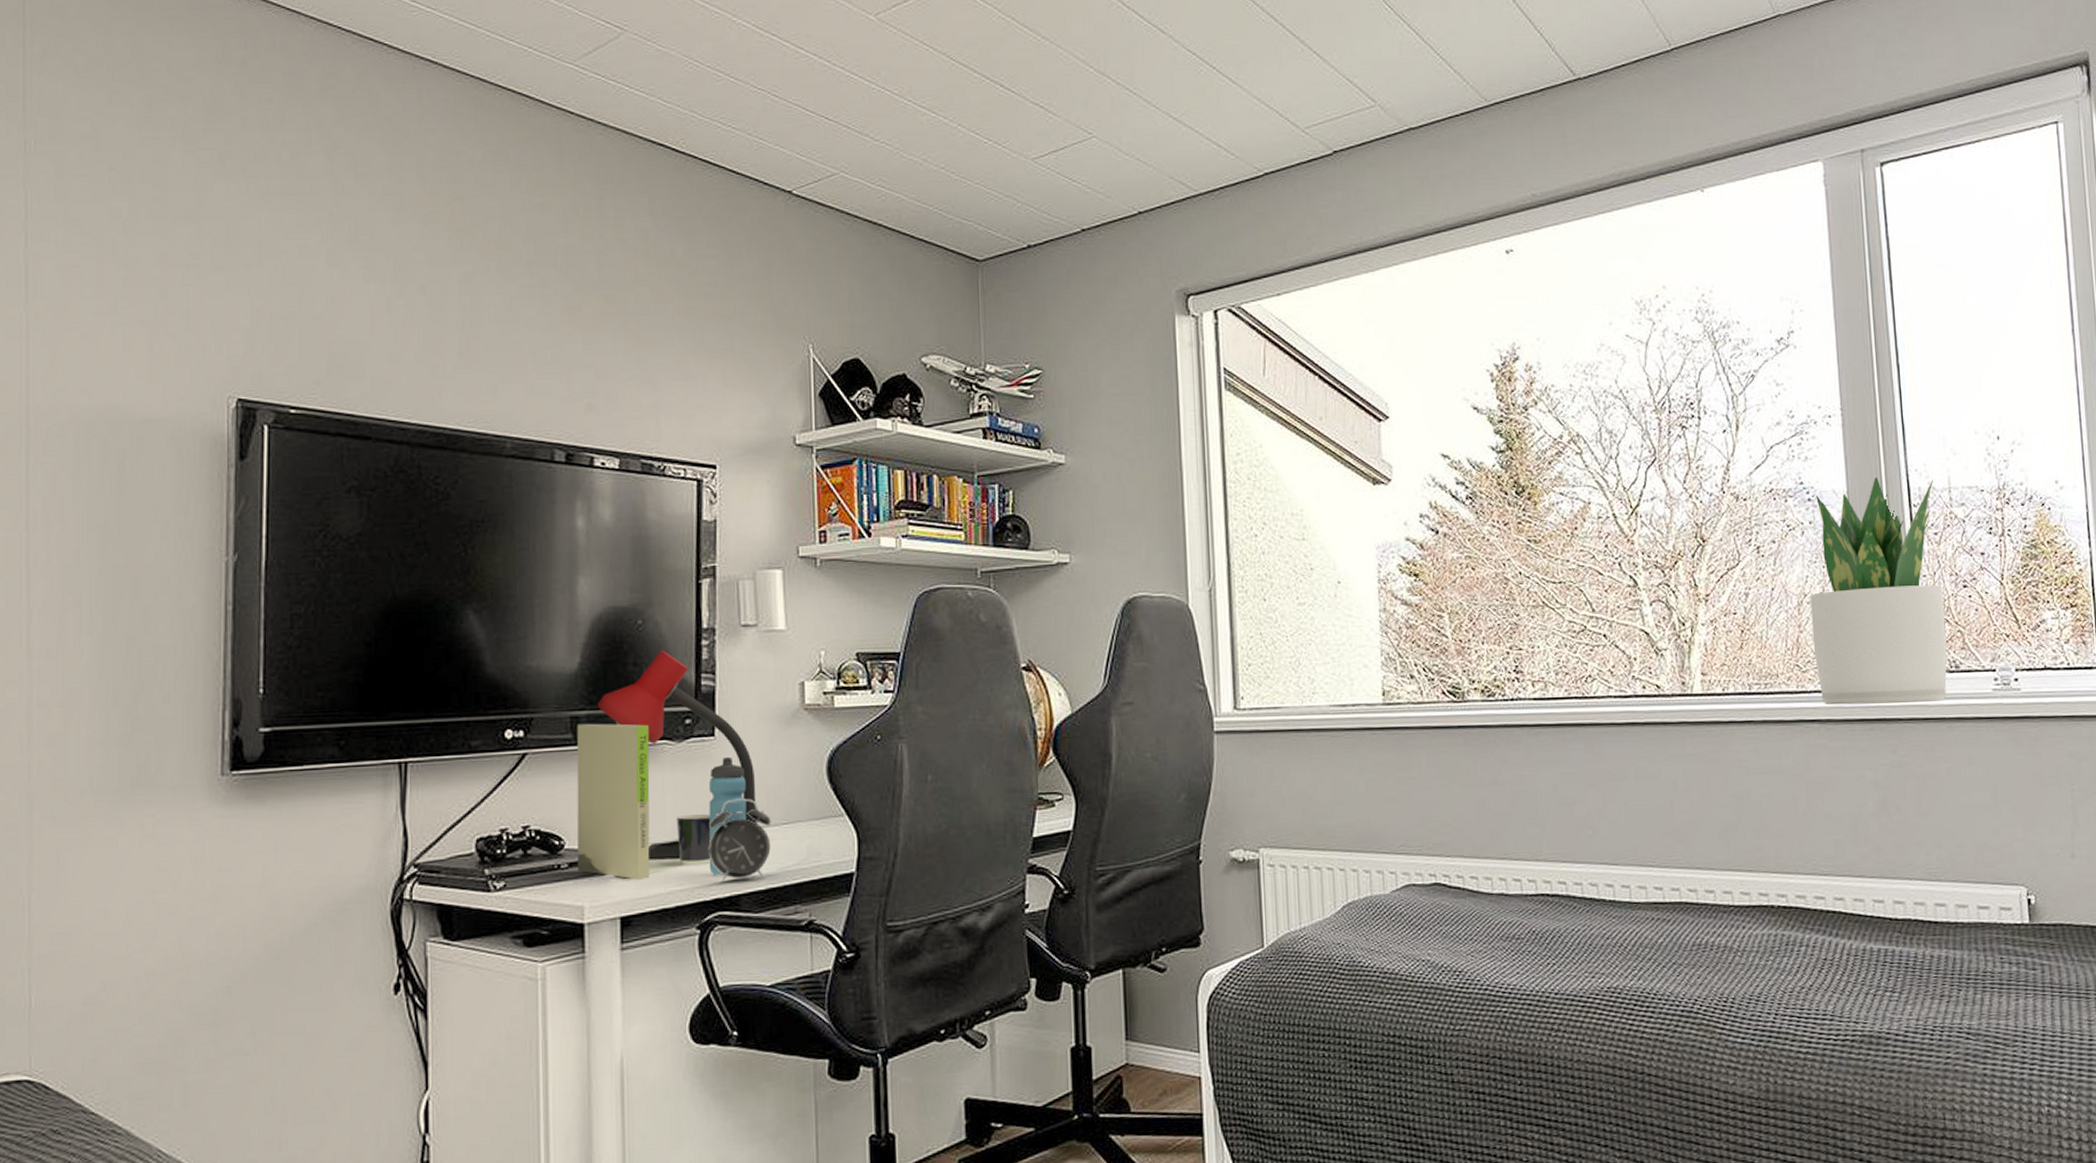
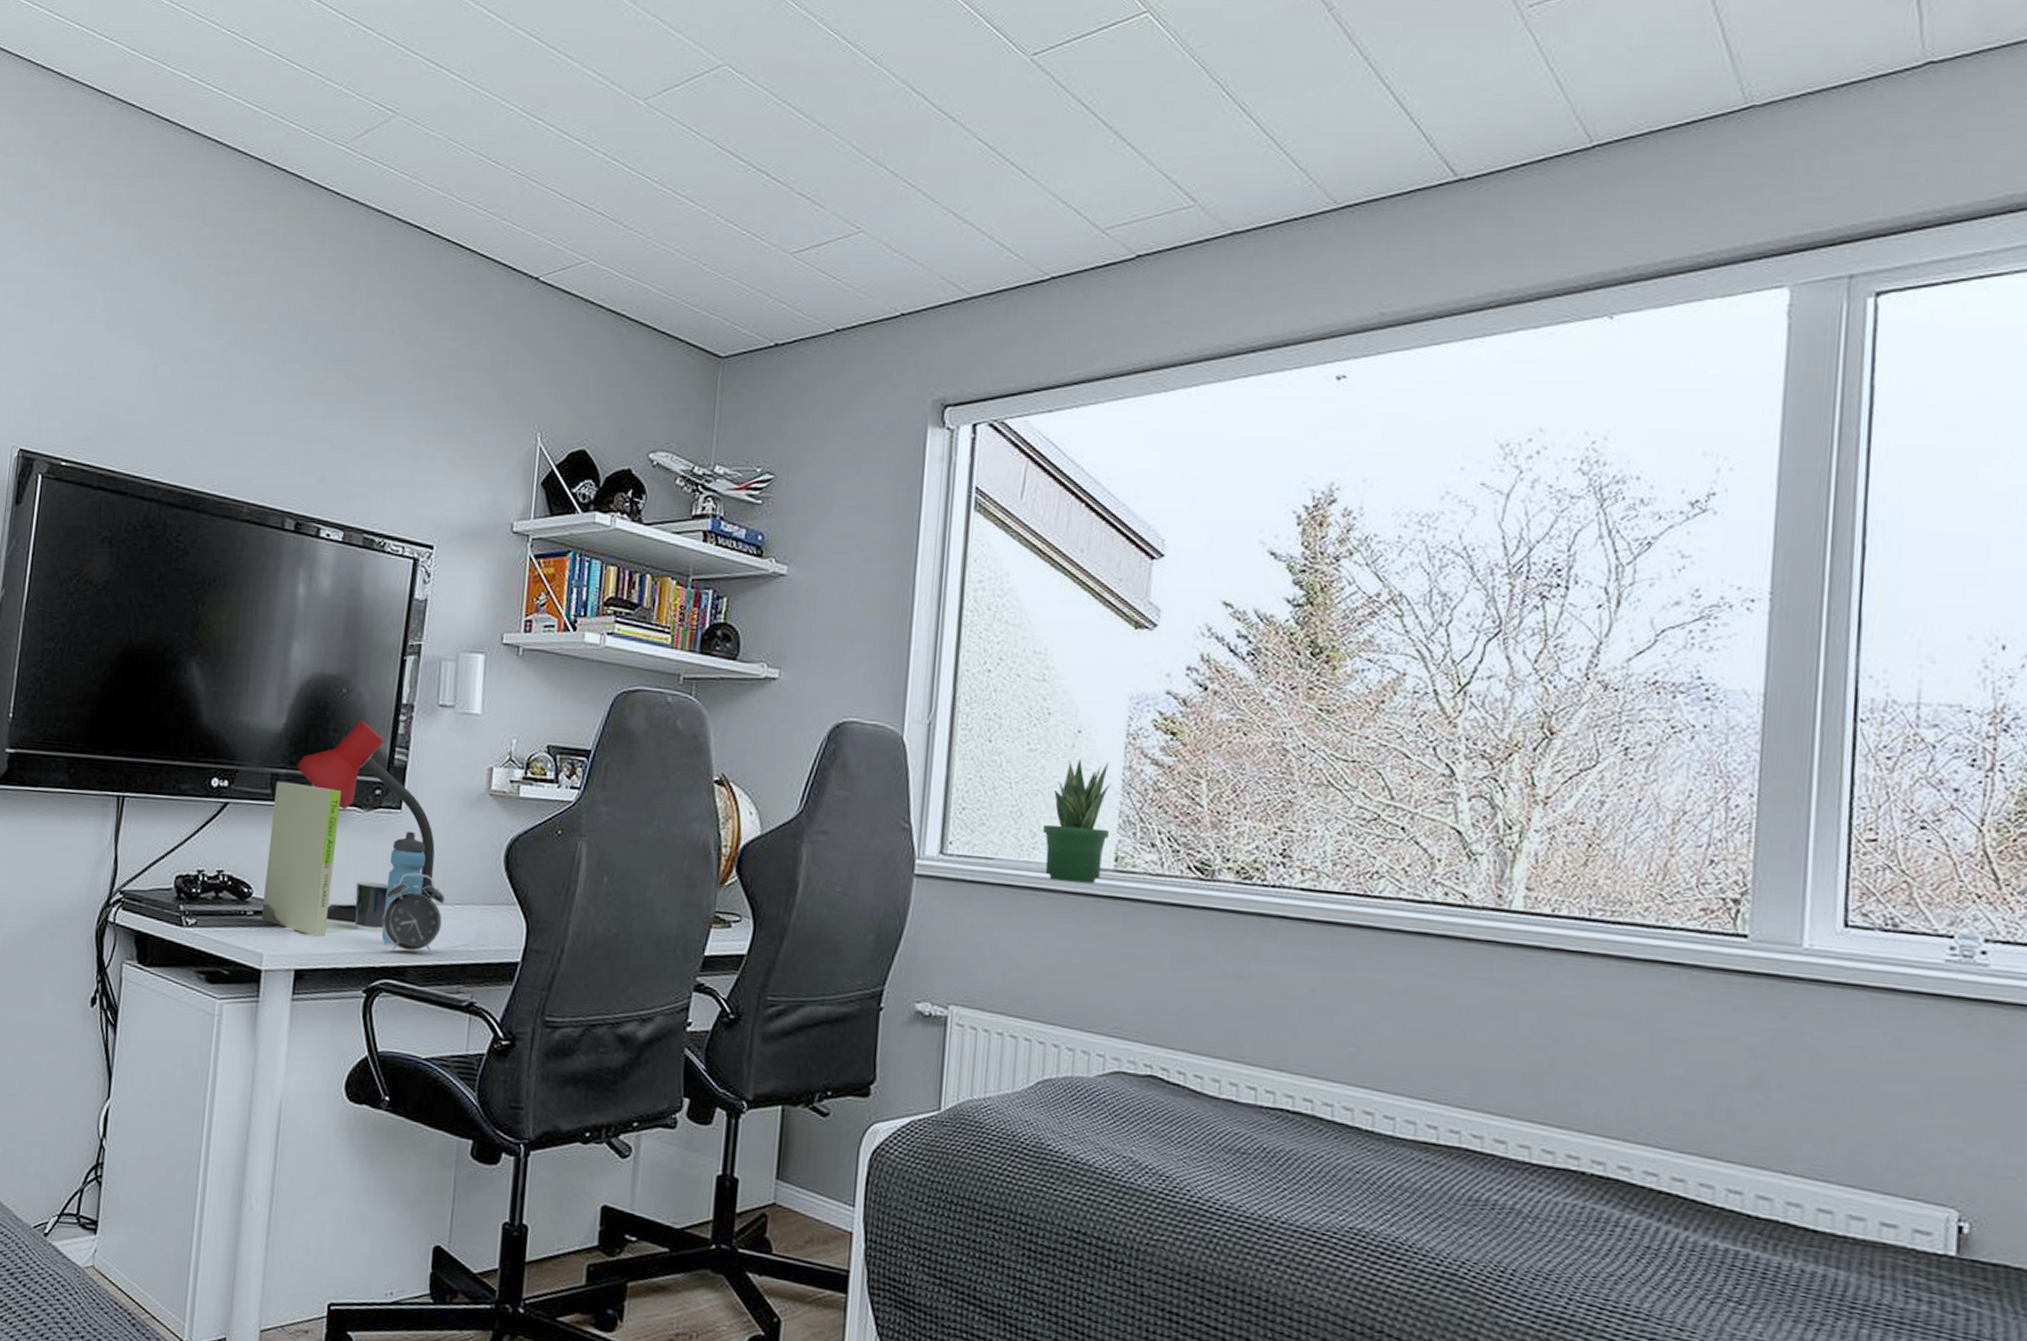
planter: none [1320,607,1376,720] -> present [1043,759,1111,884]
planter: present [1810,477,1947,705] -> none [1686,680,1896,965]

